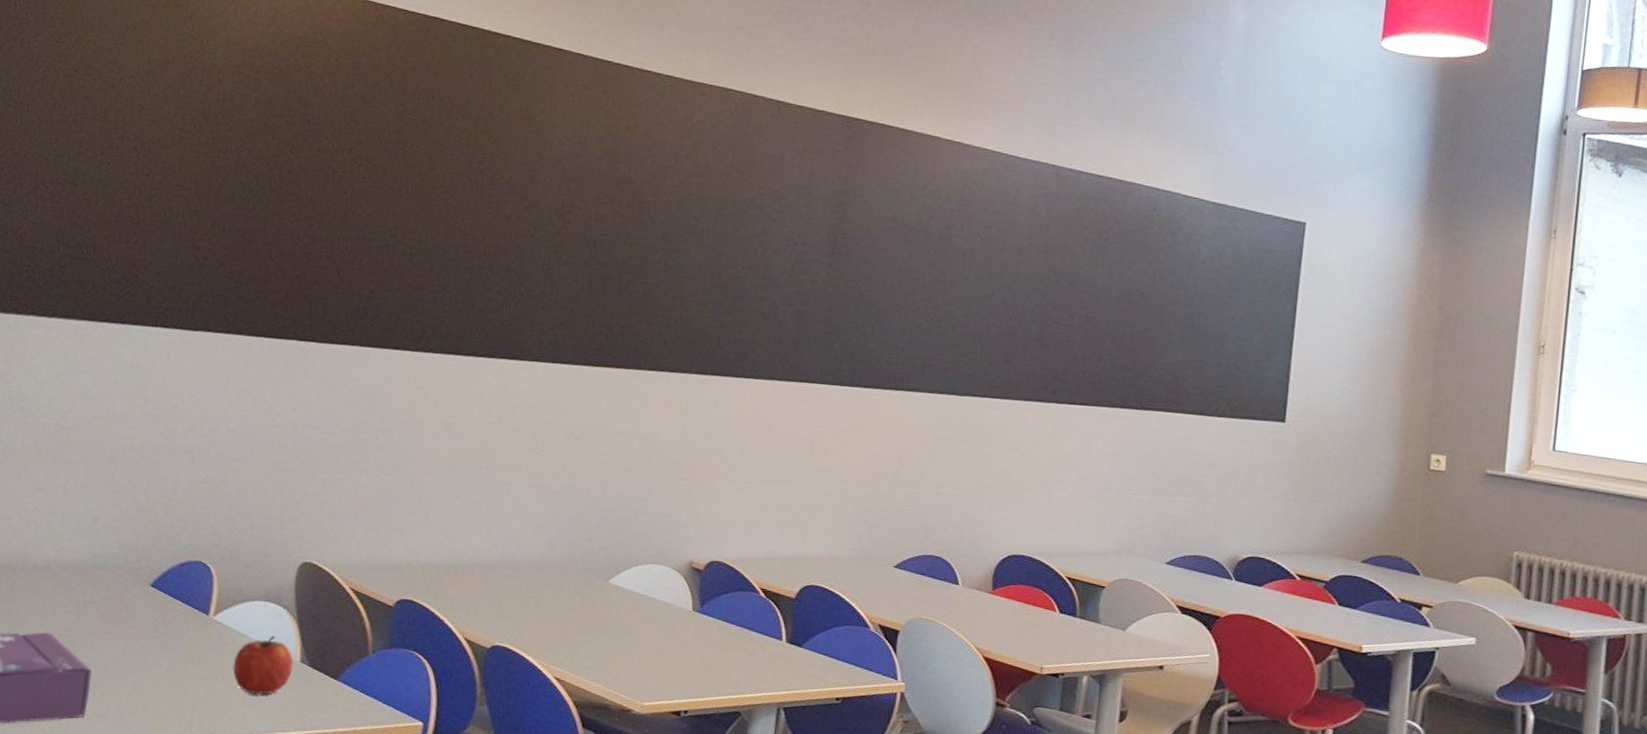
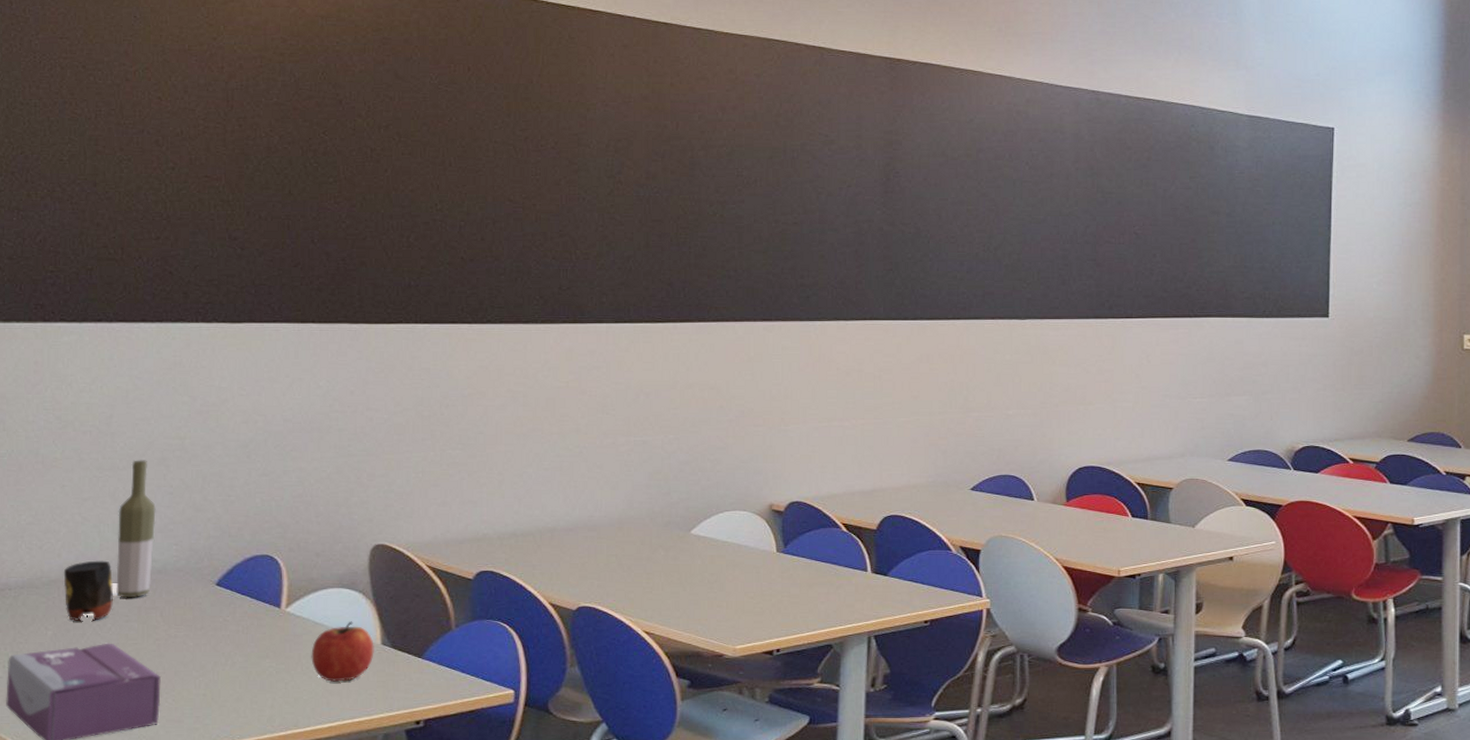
mug: none [11,550,57,609] -> present [63,560,114,622]
bottle: none [58,455,102,591] -> present [116,460,156,598]

